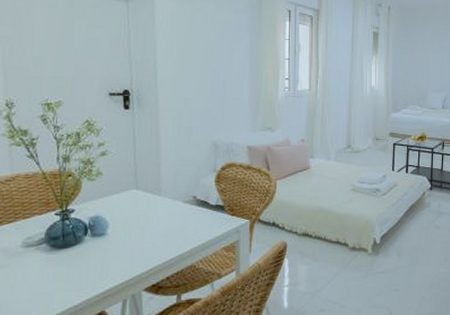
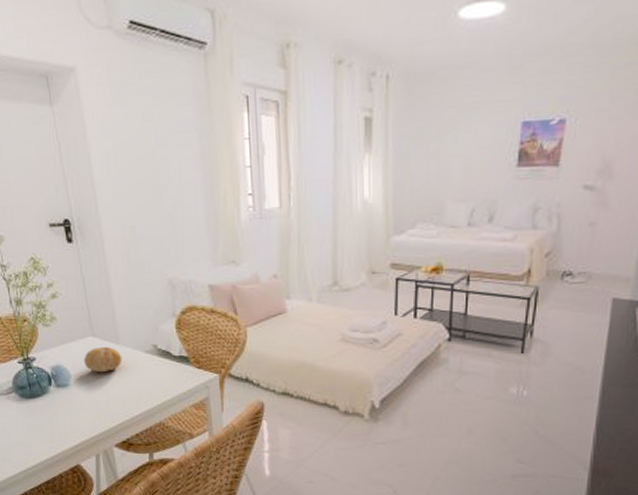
fruit: none [124,198,162,222] -> present [84,346,122,373]

